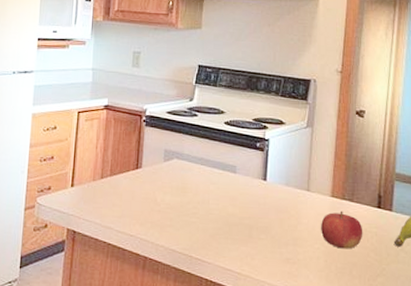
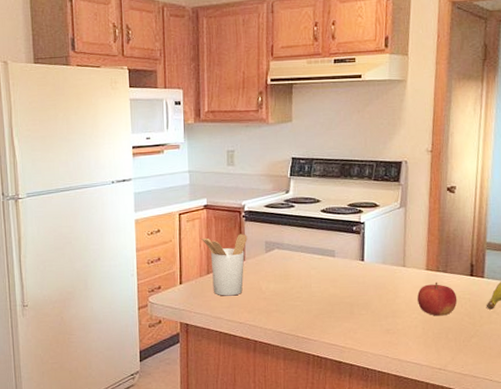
utensil holder: none [99,139,146,205] -> present [201,234,247,296]

